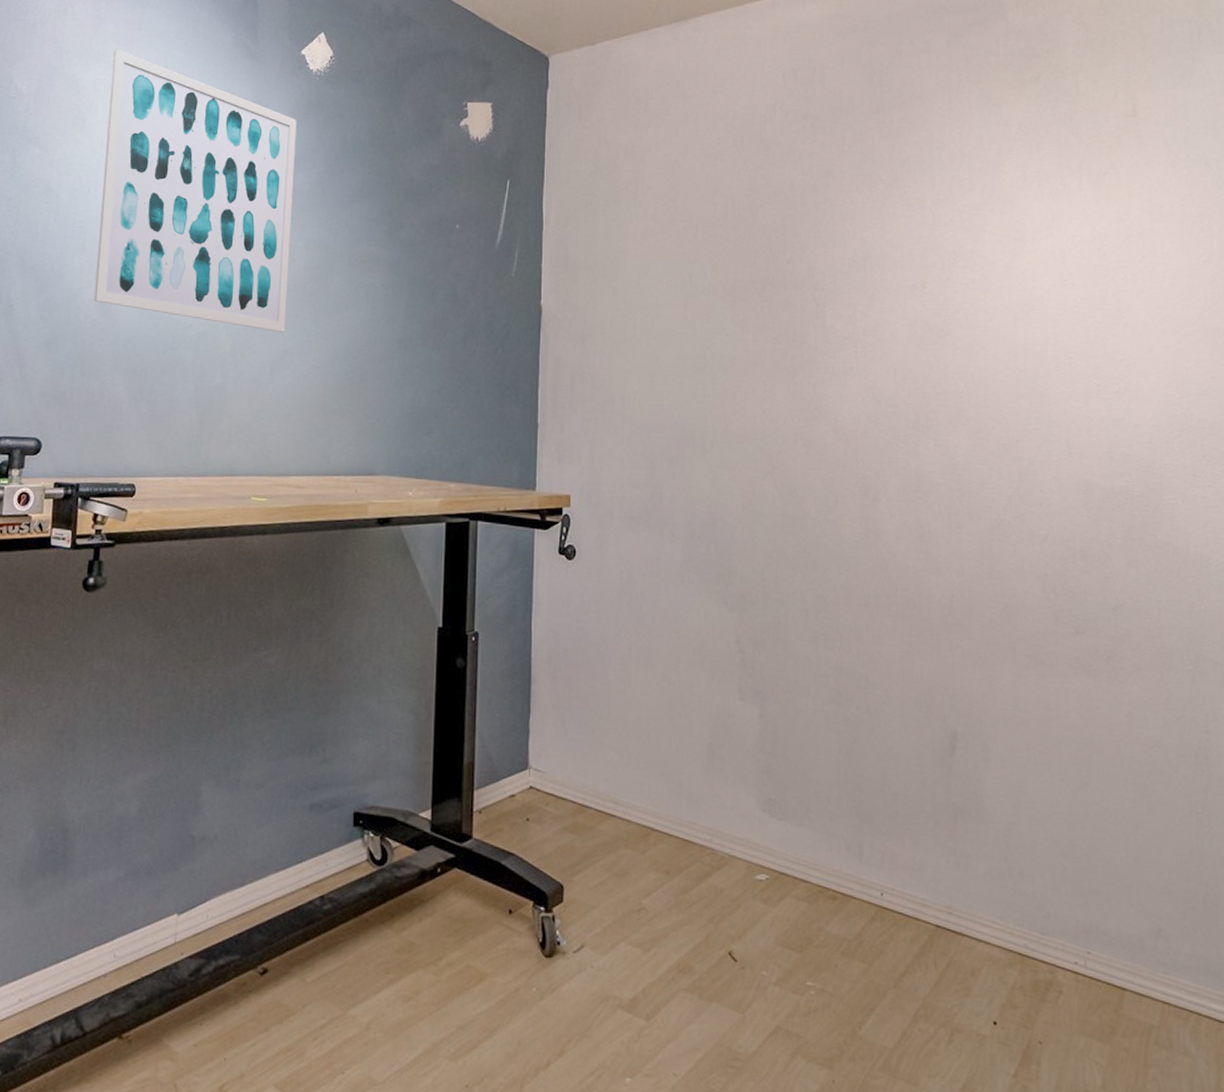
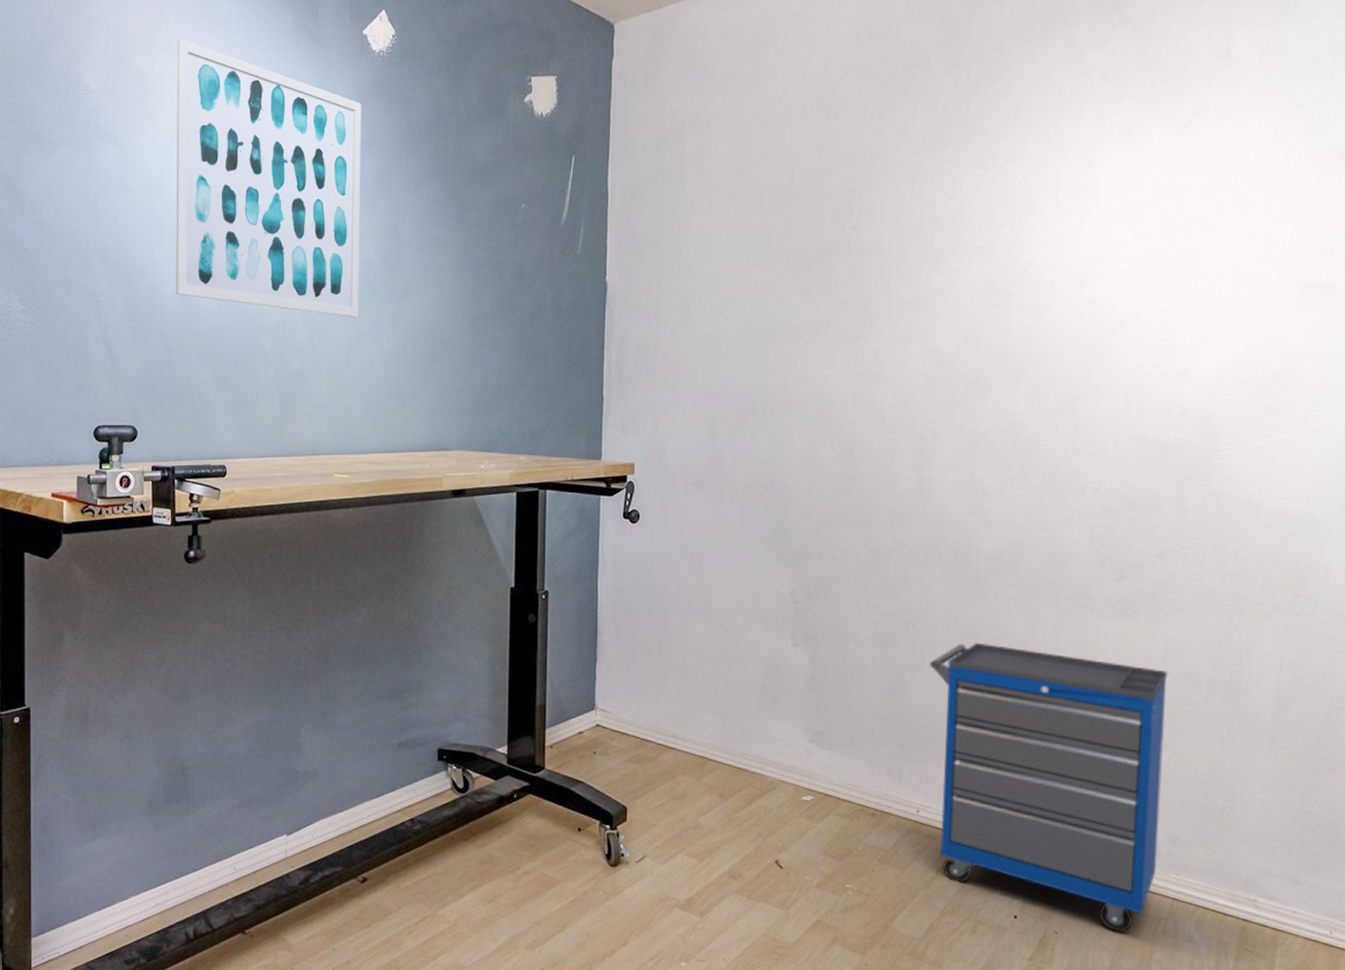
cabinet: none [885,700,1143,1043] -> present [929,642,1168,932]

